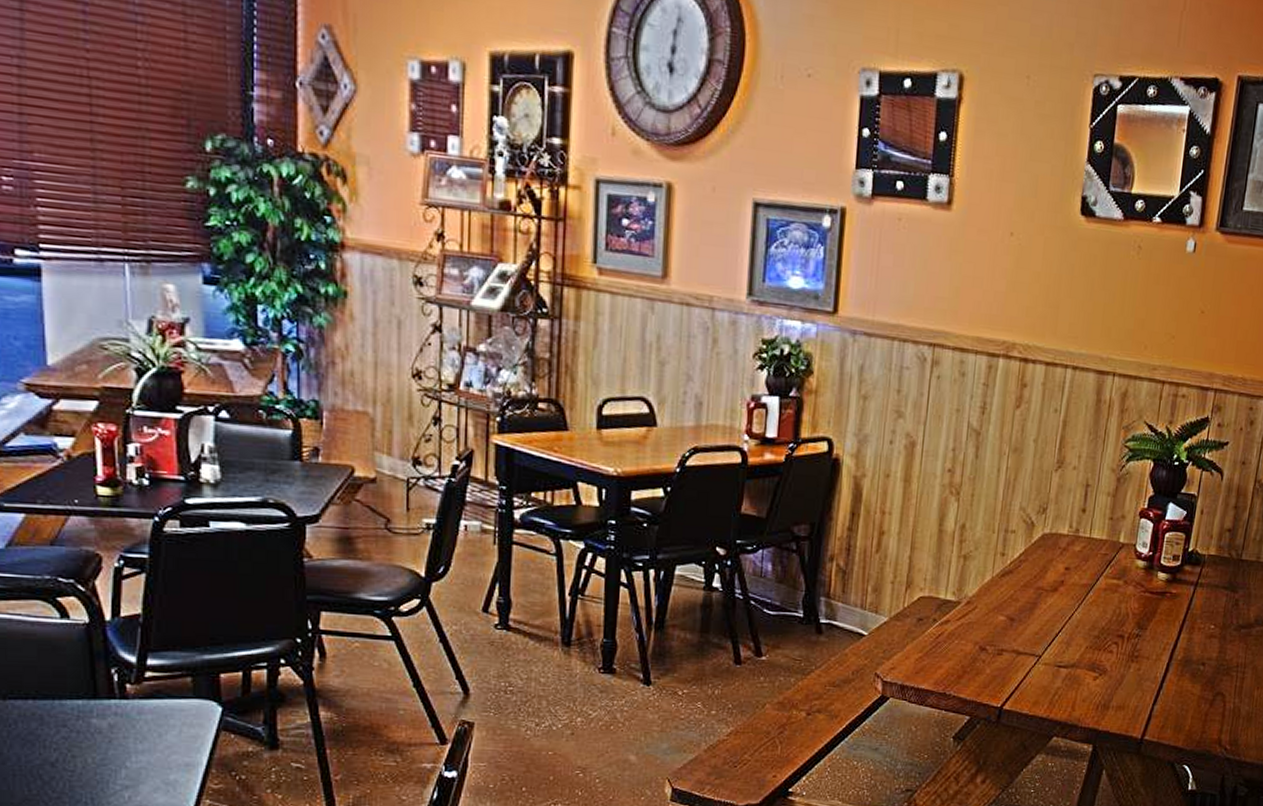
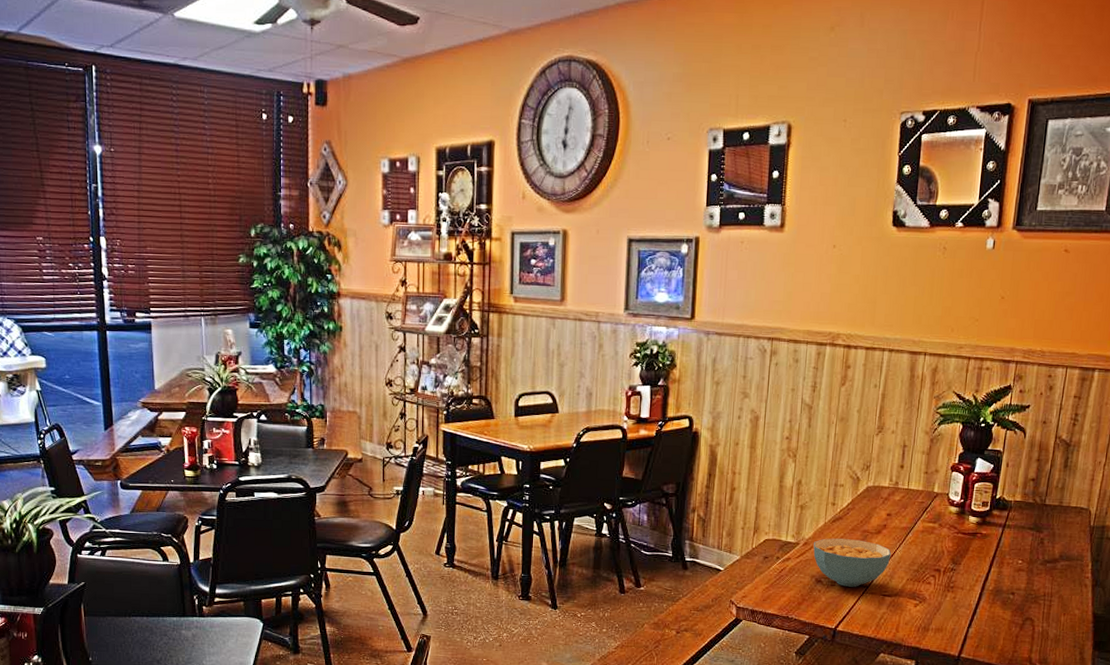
cereal bowl: none [977,596,1069,657] -> present [813,538,892,587]

